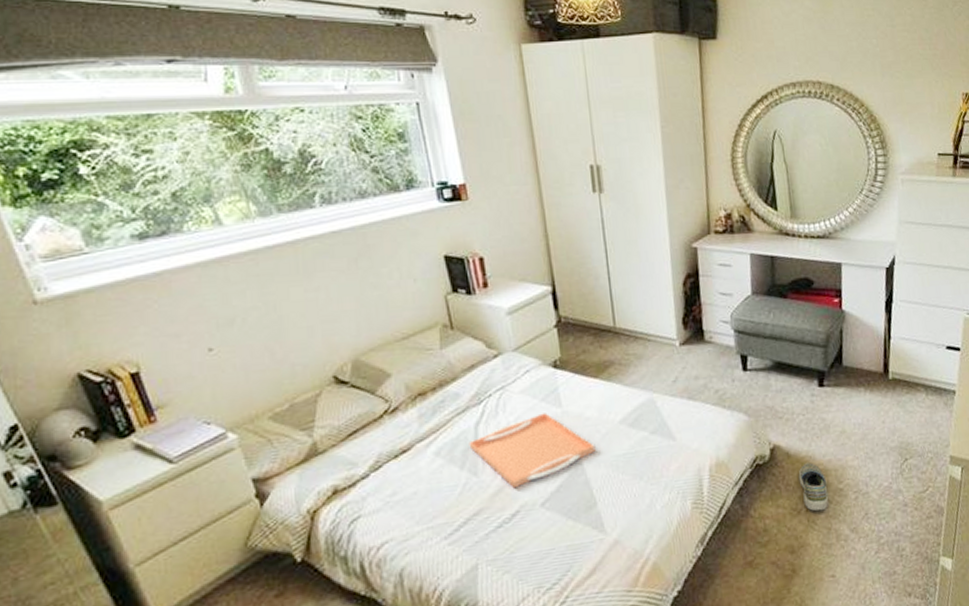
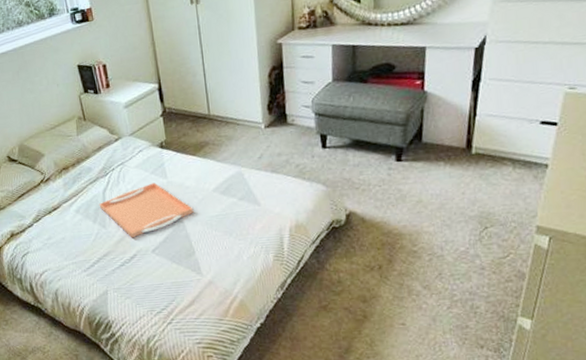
shoe: present [798,462,829,511] -> none [372,227,402,269]

